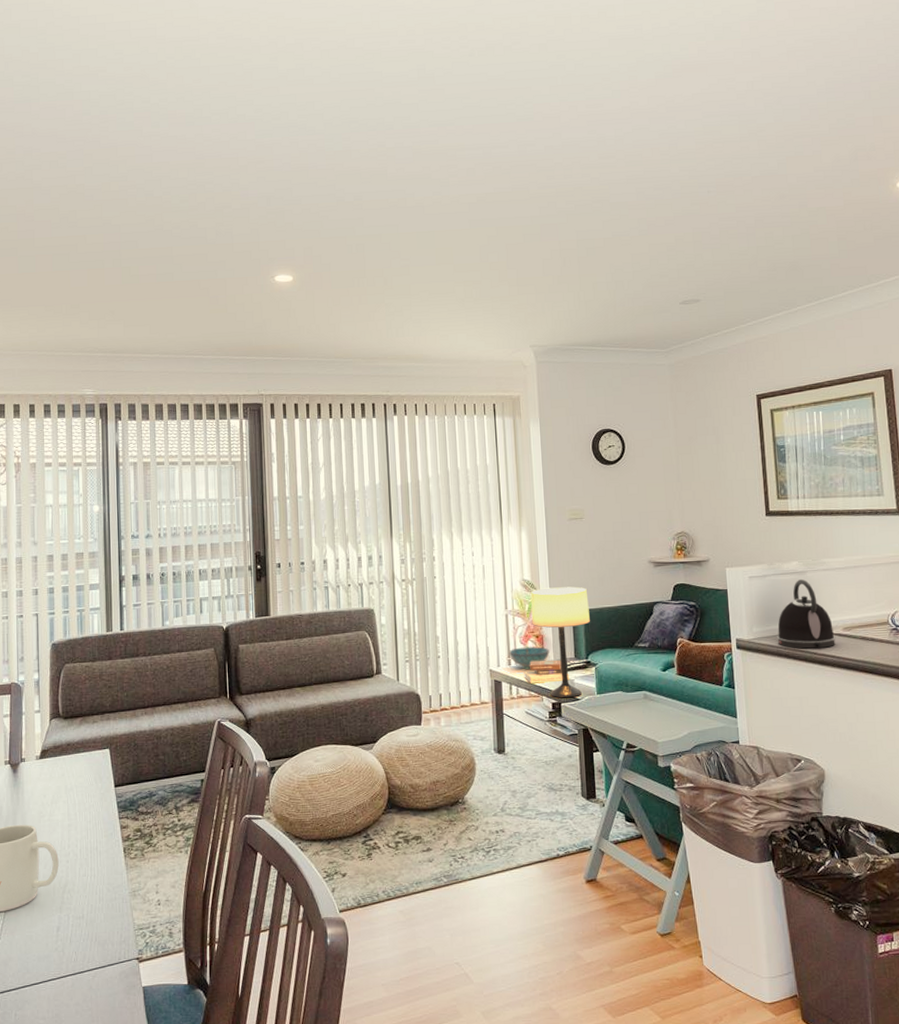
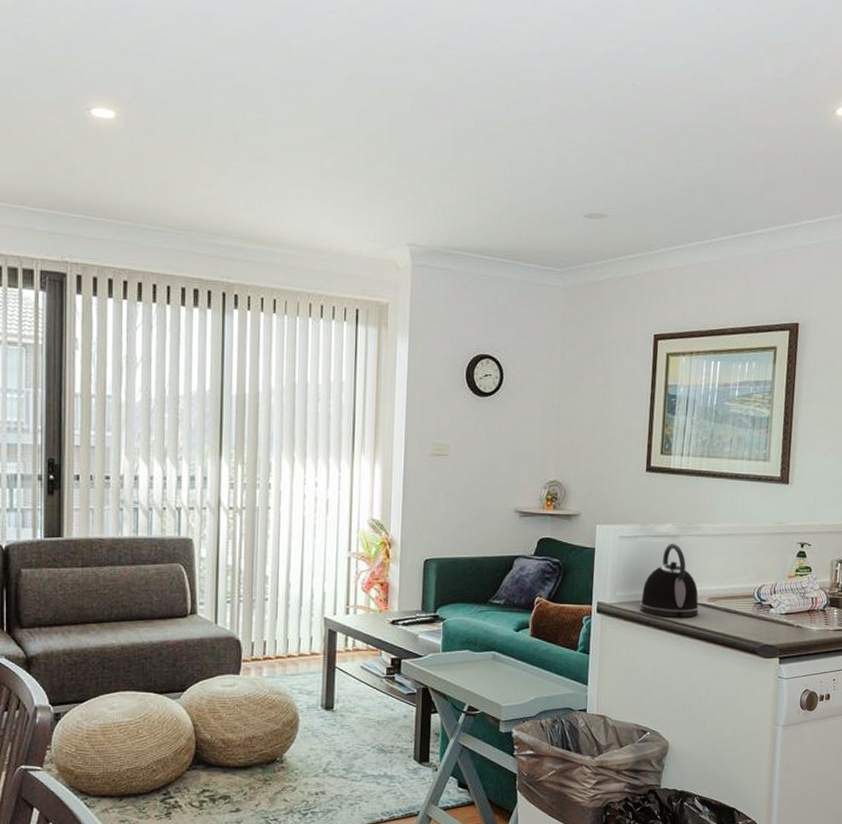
decorative bowl: present [508,646,550,670] -> none [347,595,394,621]
books: present [524,659,569,684] -> none [363,610,413,636]
table lamp: present [530,586,591,698] -> none [377,530,444,654]

